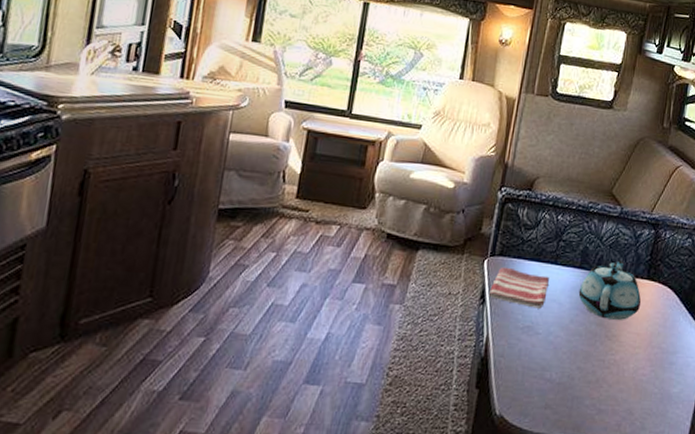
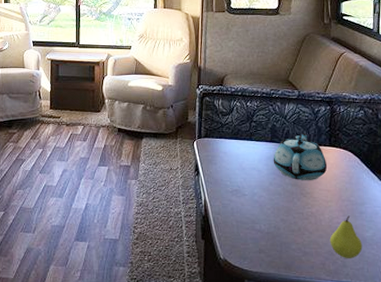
dish towel: present [489,267,549,309] -> none [201,146,248,176]
fruit: none [630,366,667,419] -> present [329,216,363,258]

